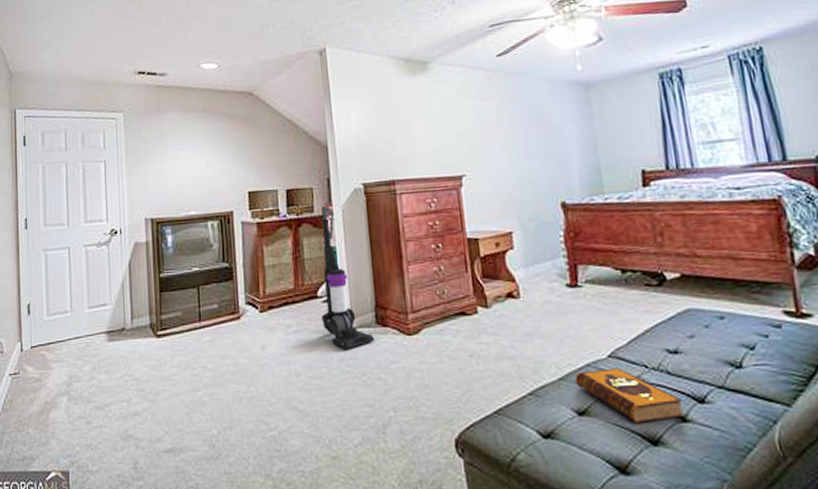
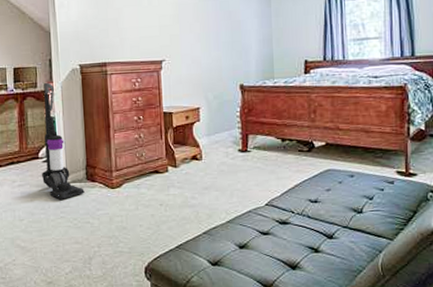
hardback book: present [575,367,684,425] -> none [240,213,317,255]

